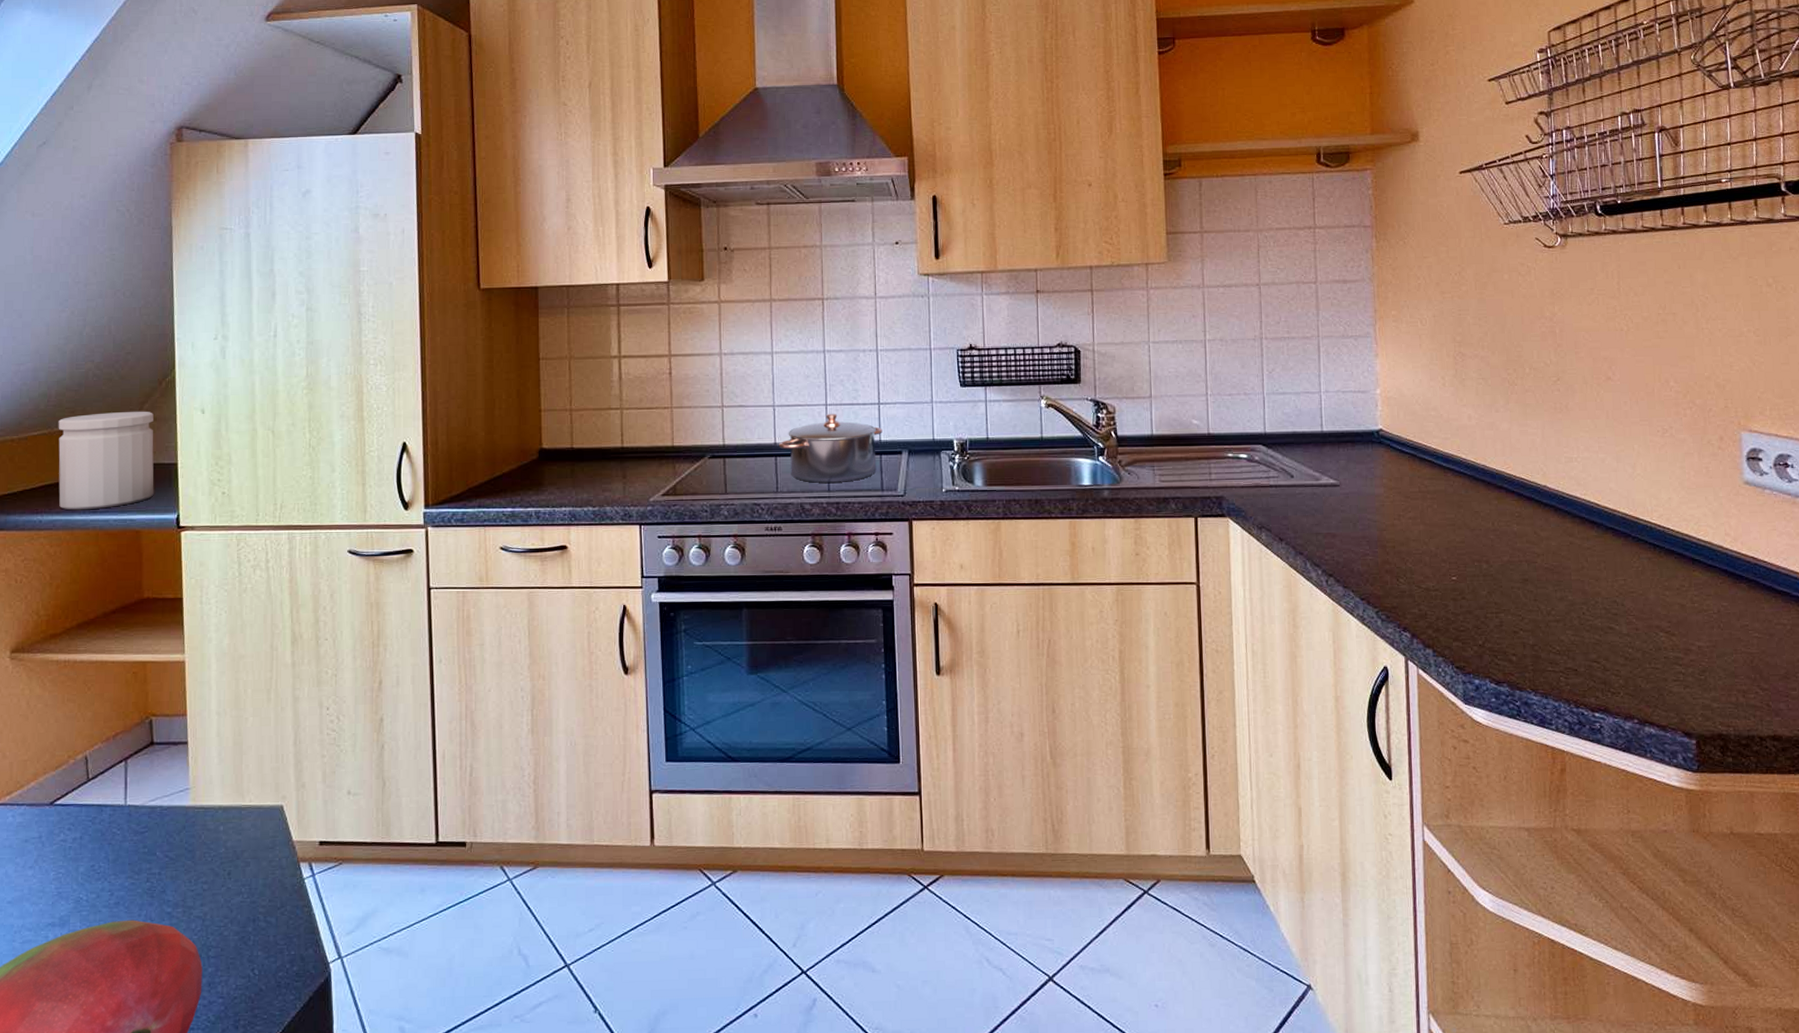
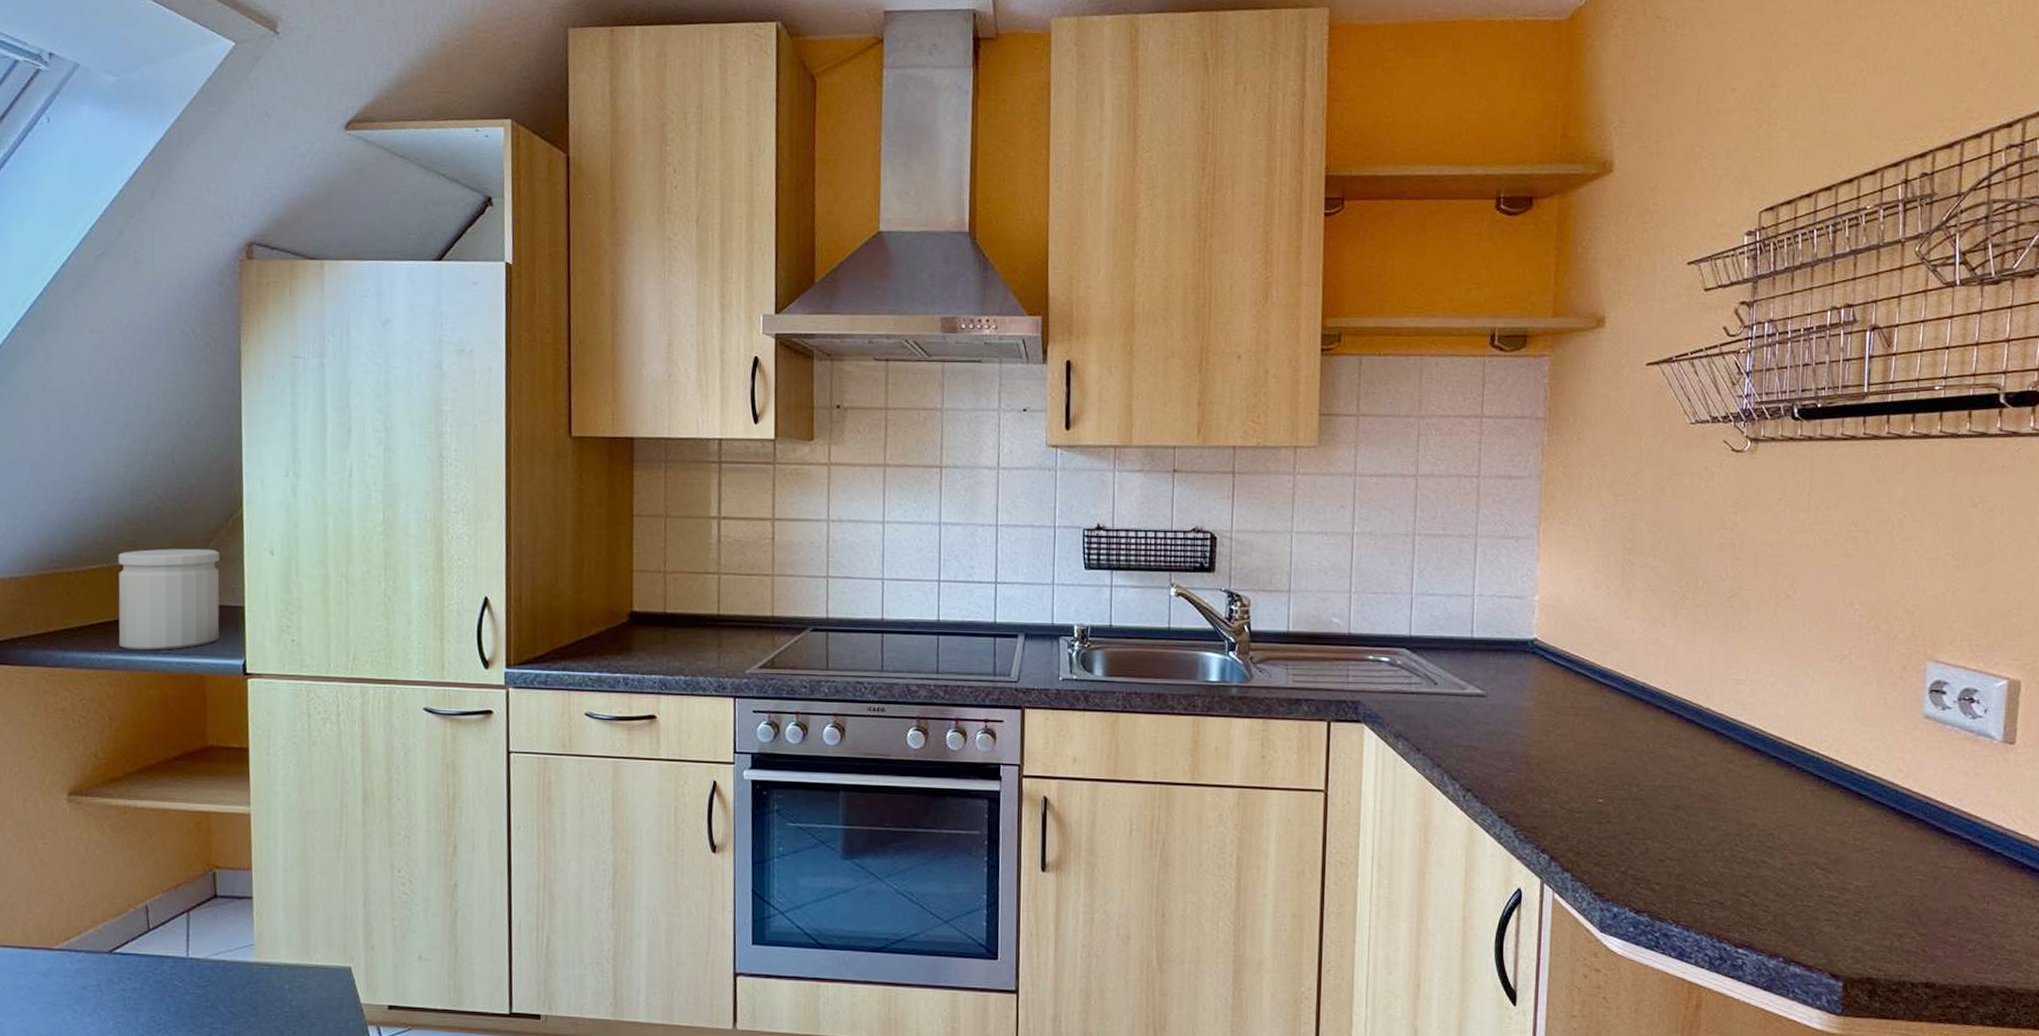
cooking pot: present [779,413,883,483] -> none [886,590,998,664]

